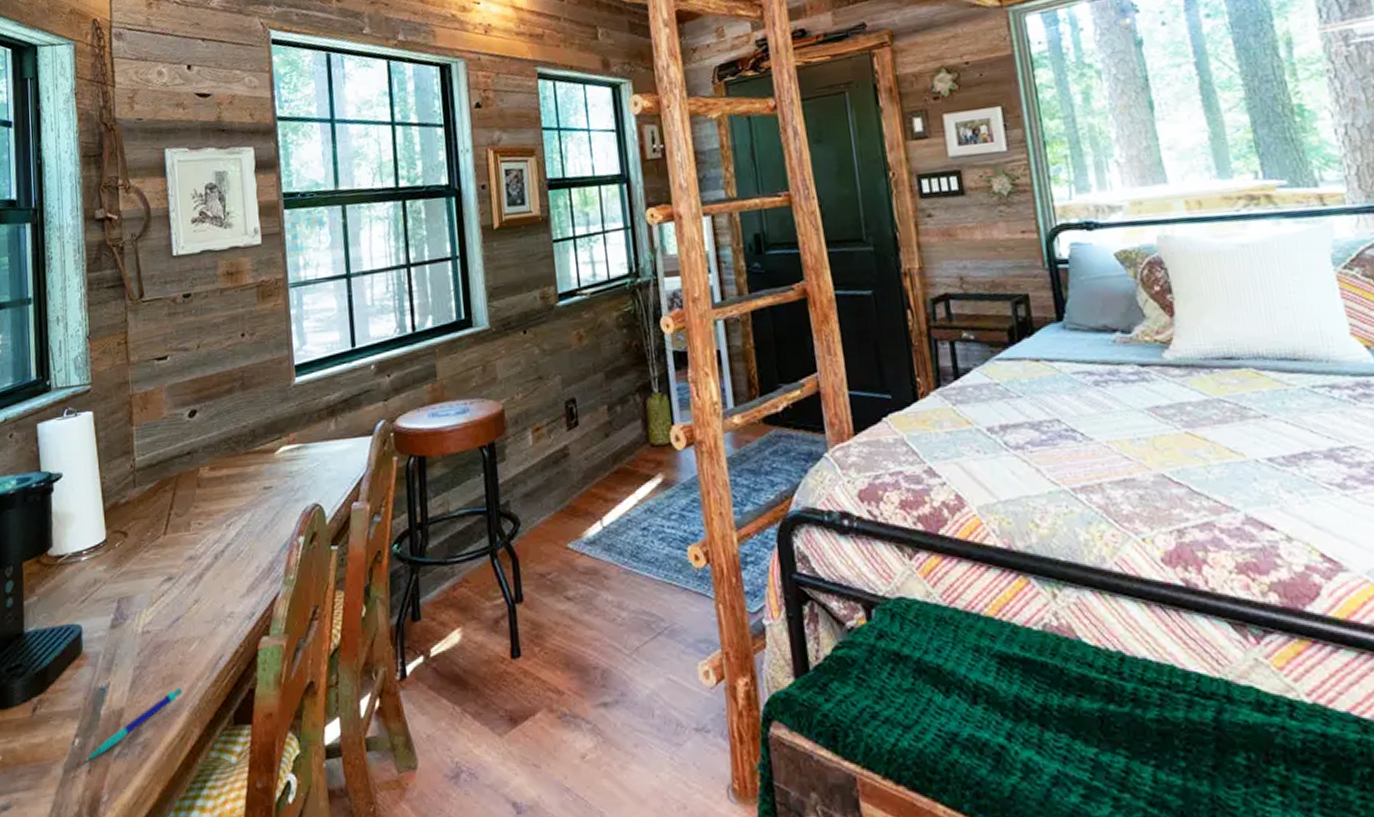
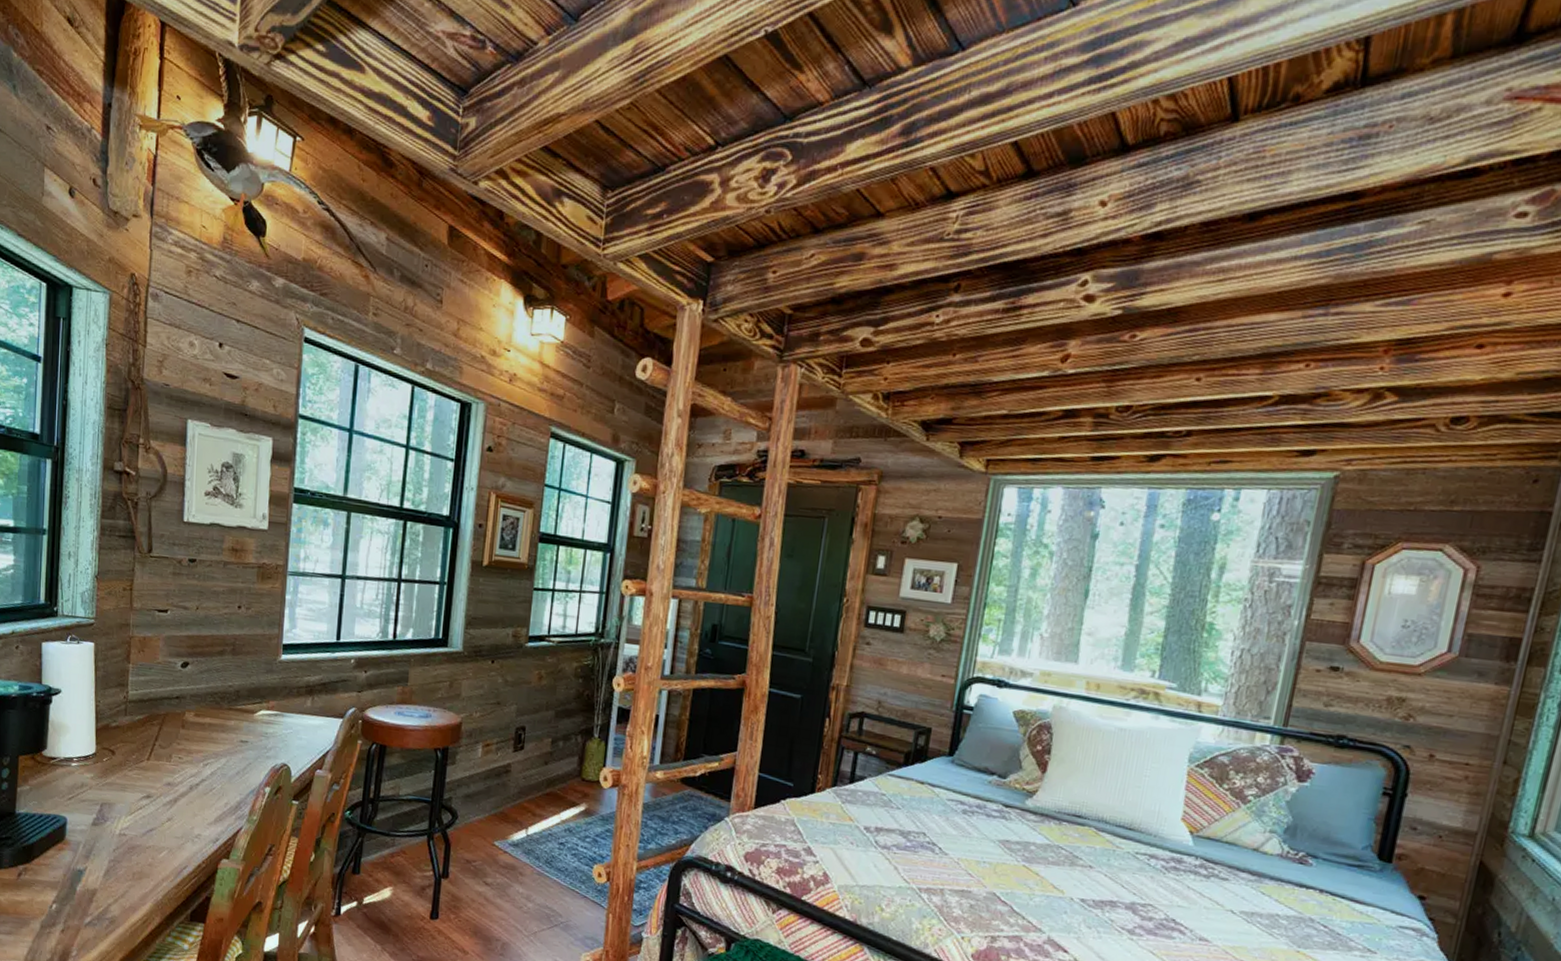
pen: present [85,687,183,761] -> none [60,883,149,923]

